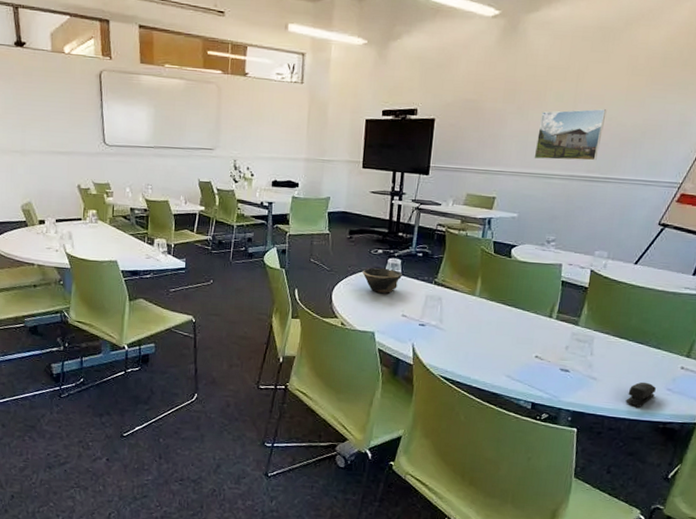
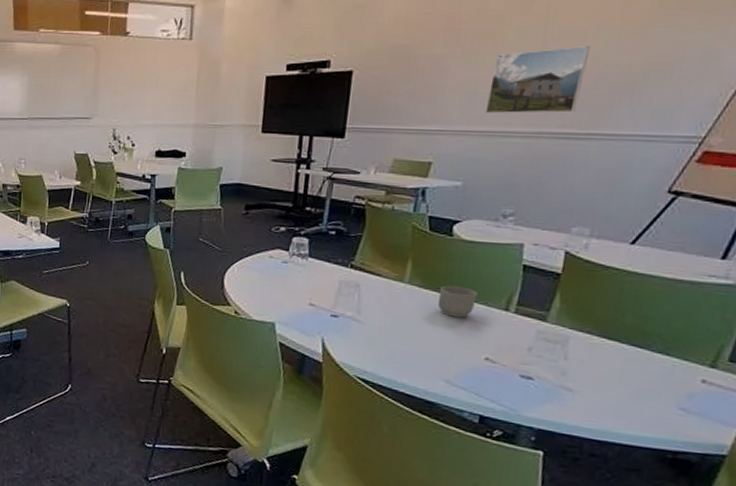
bowl: present [362,267,402,293] -> none [261,247,310,278]
mug: none [500,298,530,324] -> present [437,285,478,318]
stapler: present [625,382,656,407] -> none [615,397,662,430]

